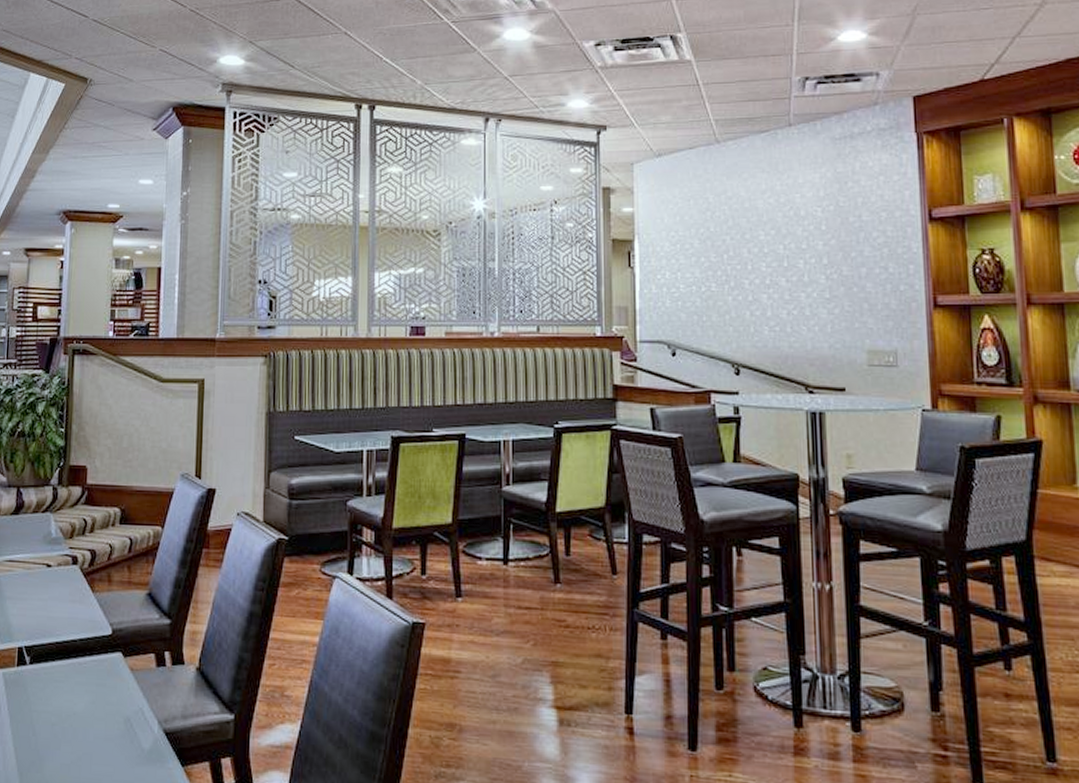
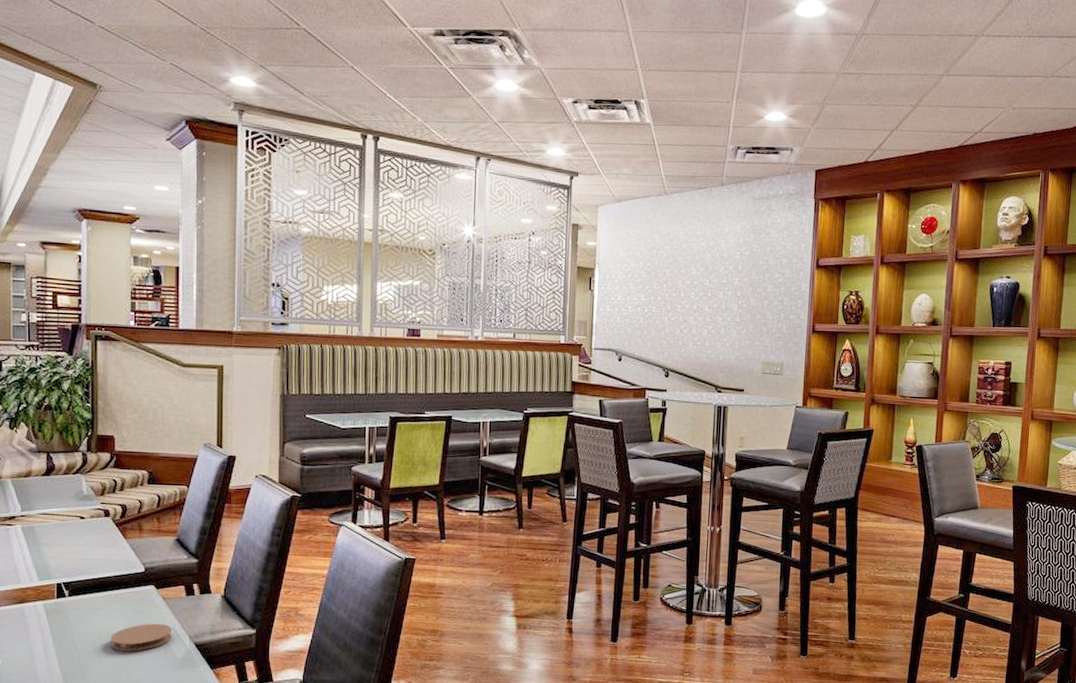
coaster: none [71,701,139,738] -> present [110,623,172,651]

